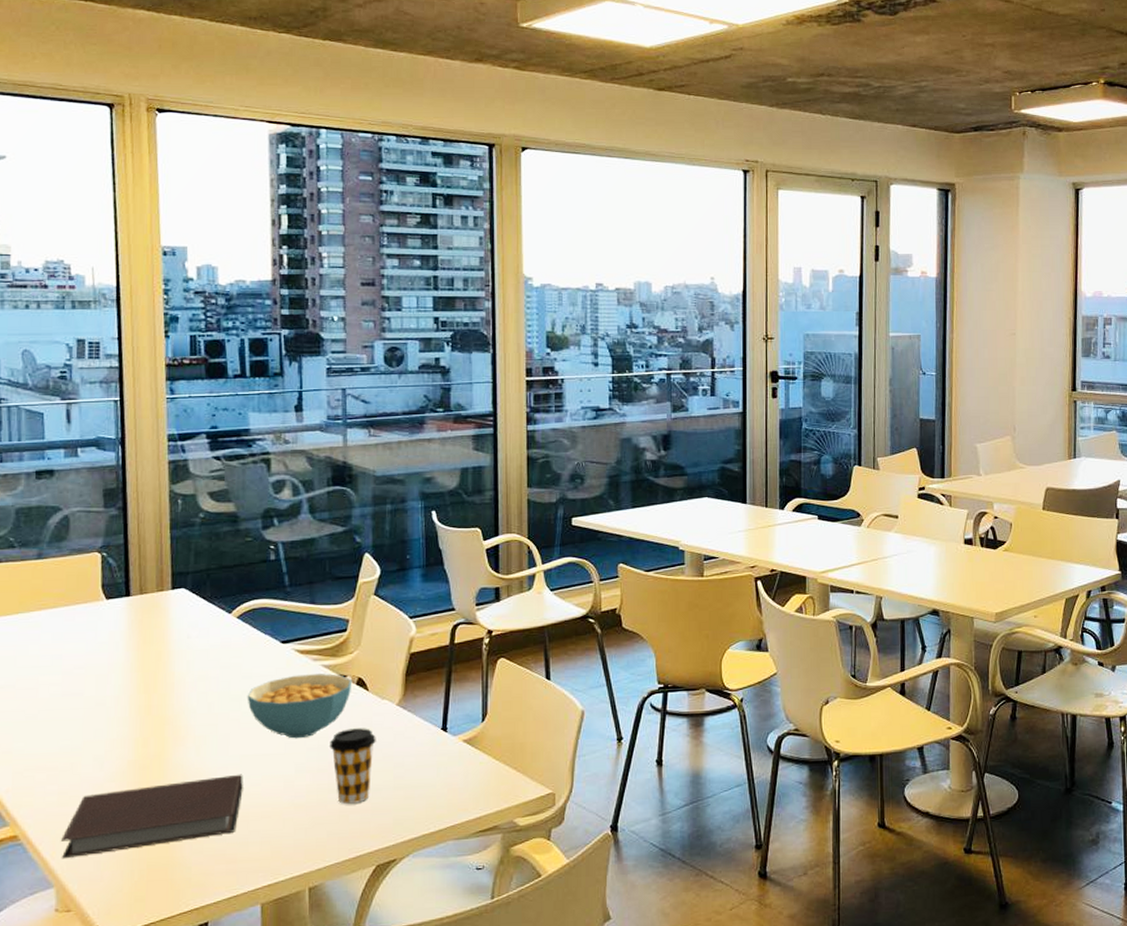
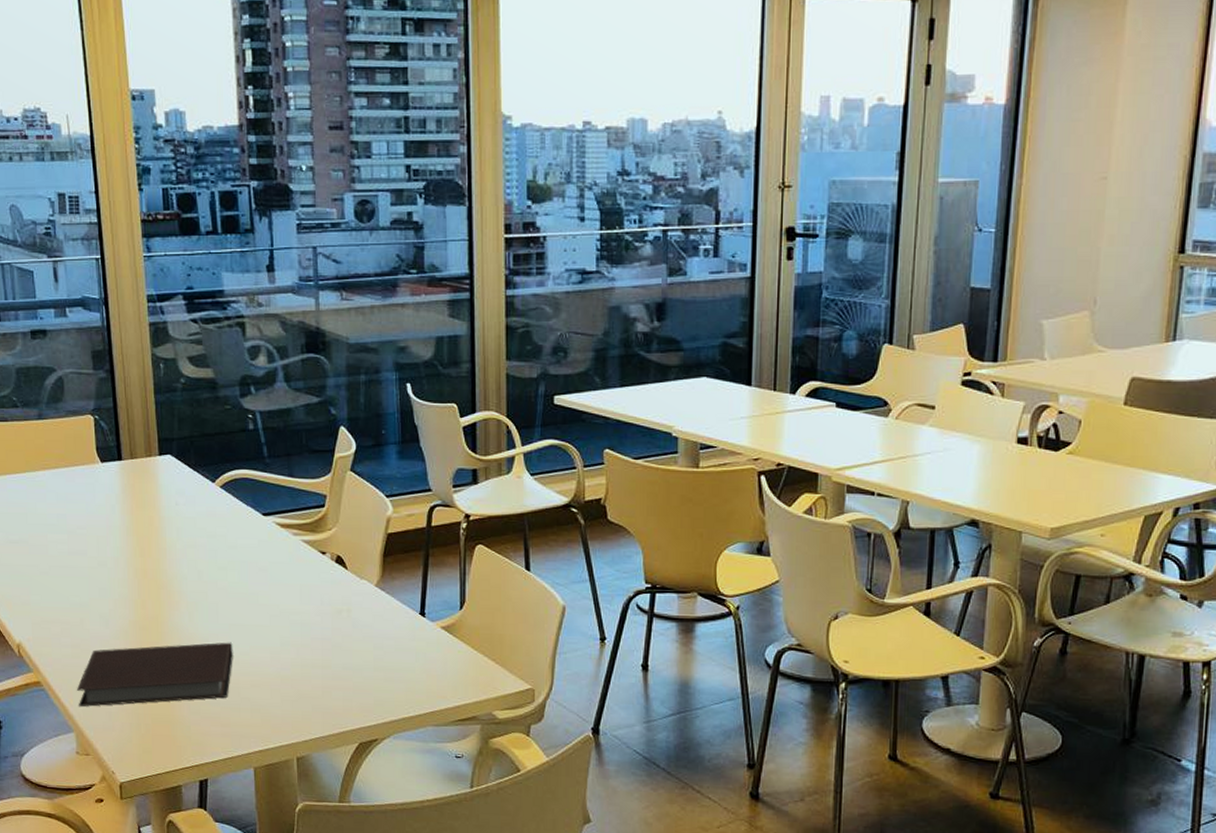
cereal bowl: present [247,673,353,739] -> none [233,548,332,612]
coffee cup: present [330,728,376,804] -> none [312,606,356,681]

